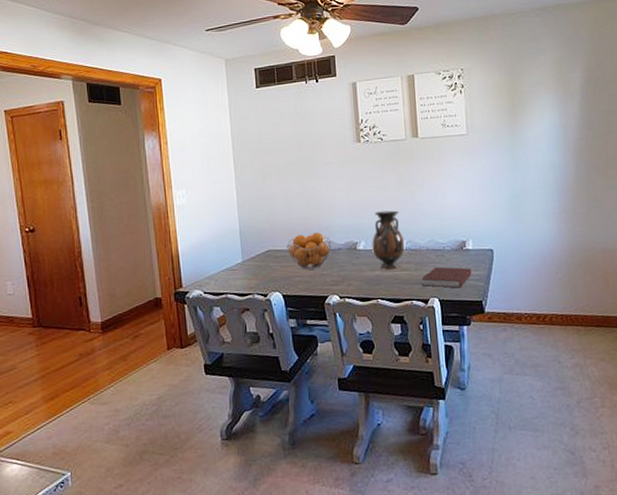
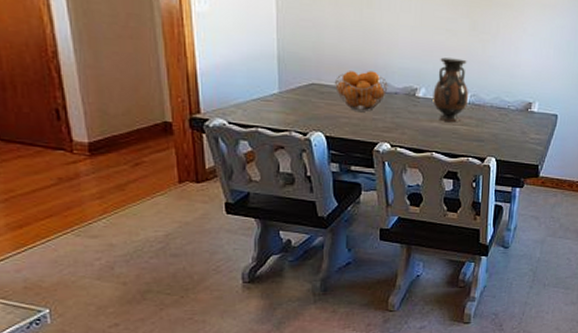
notebook: present [421,266,472,288] -> none [480,125,533,150]

